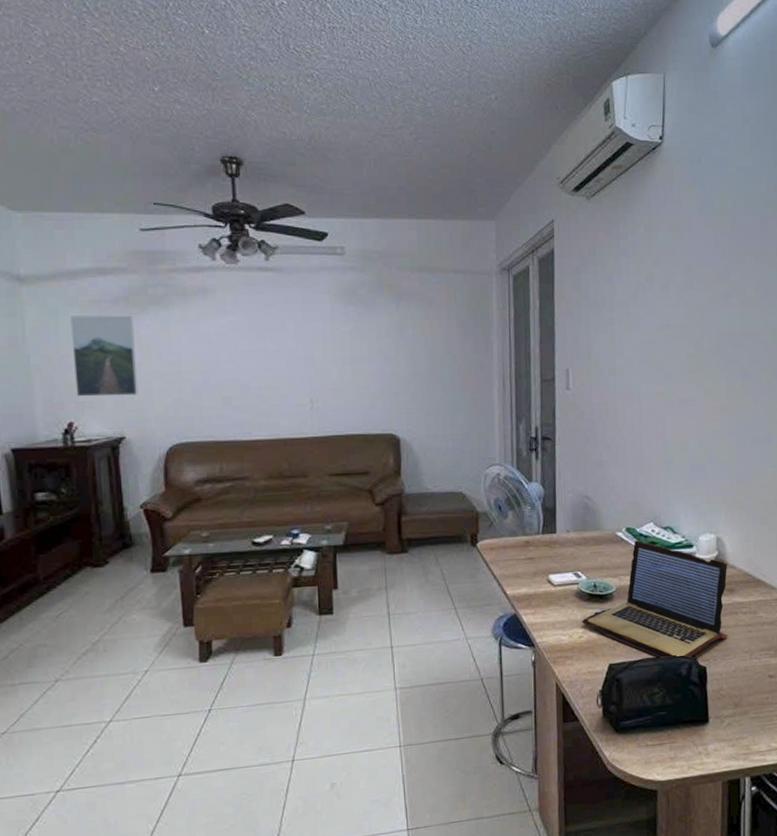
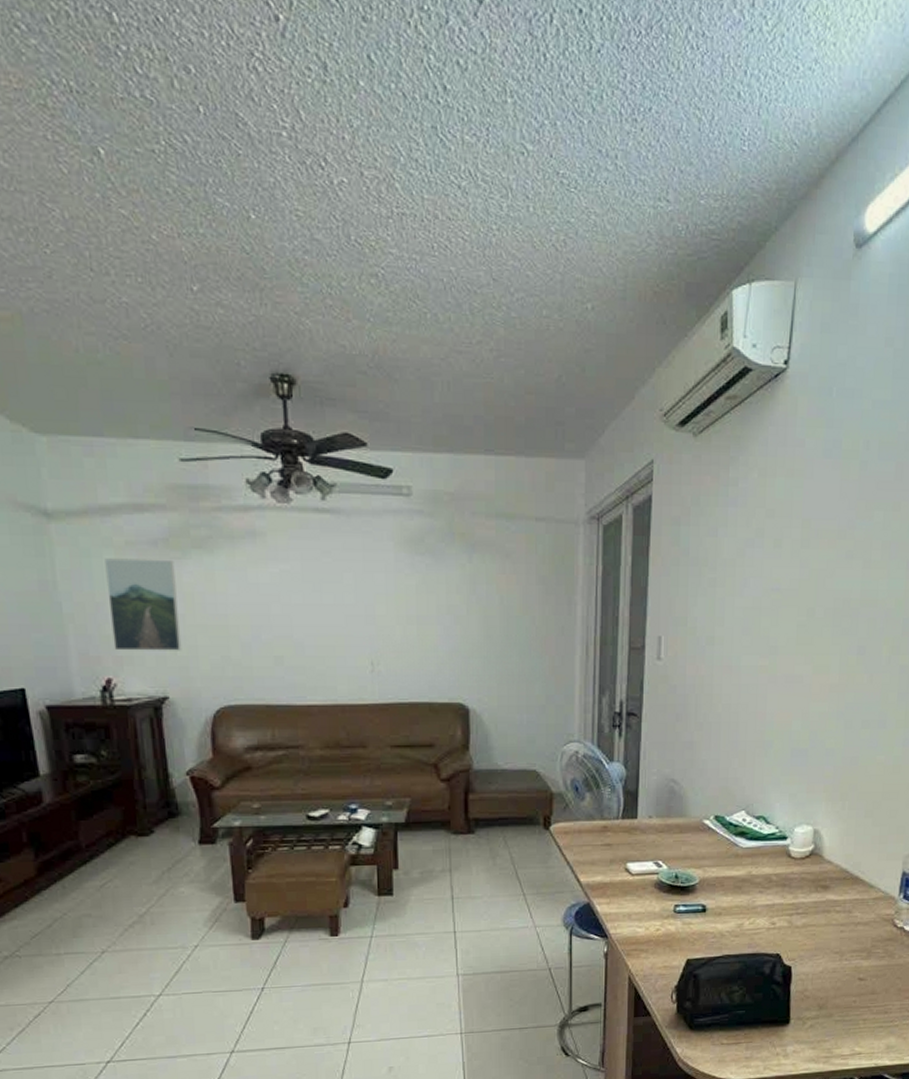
laptop: present [581,540,728,659] -> none [659,830,823,957]

